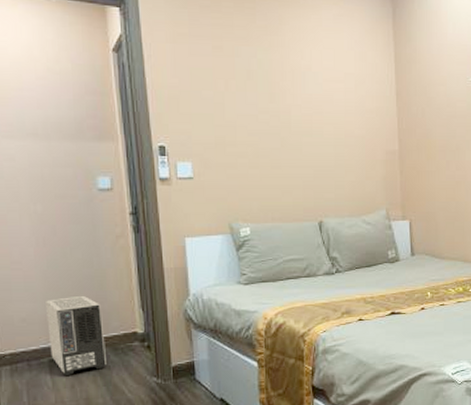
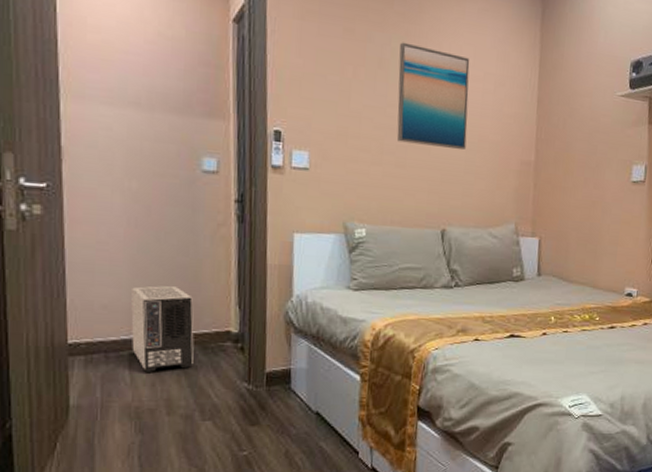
wall art: none [265,53,334,147] -> present [397,42,470,151]

